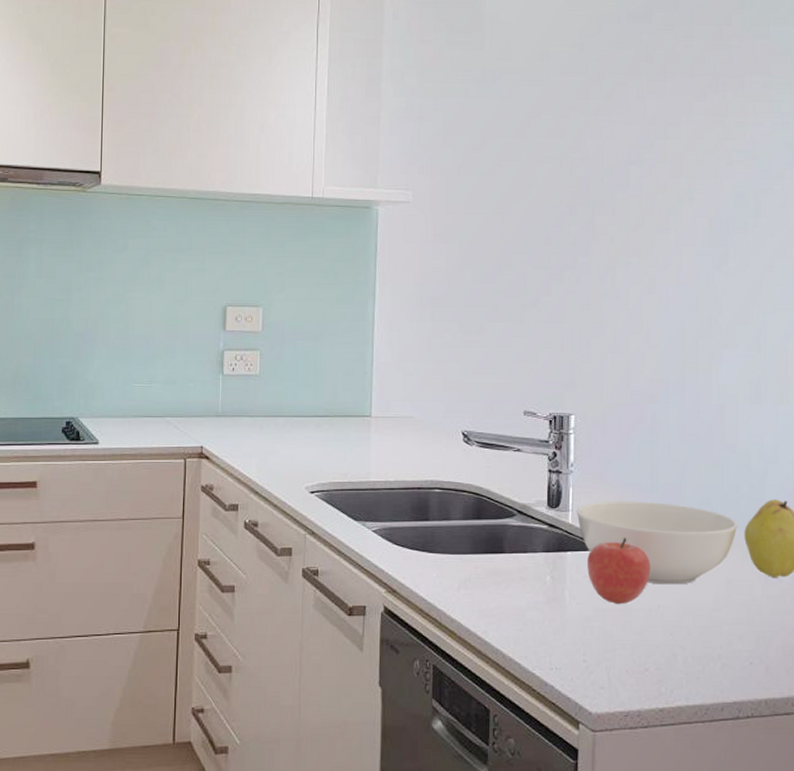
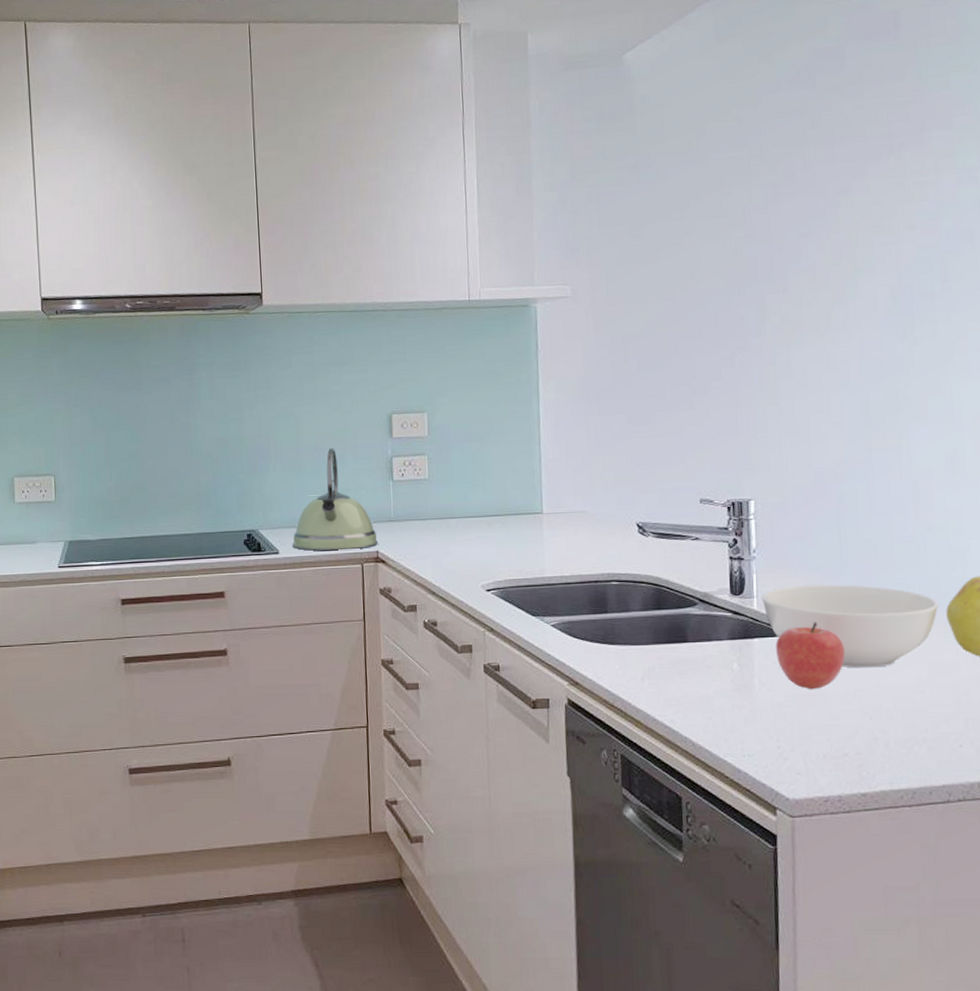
kettle: none [113,337,203,444] -> present [292,448,378,551]

